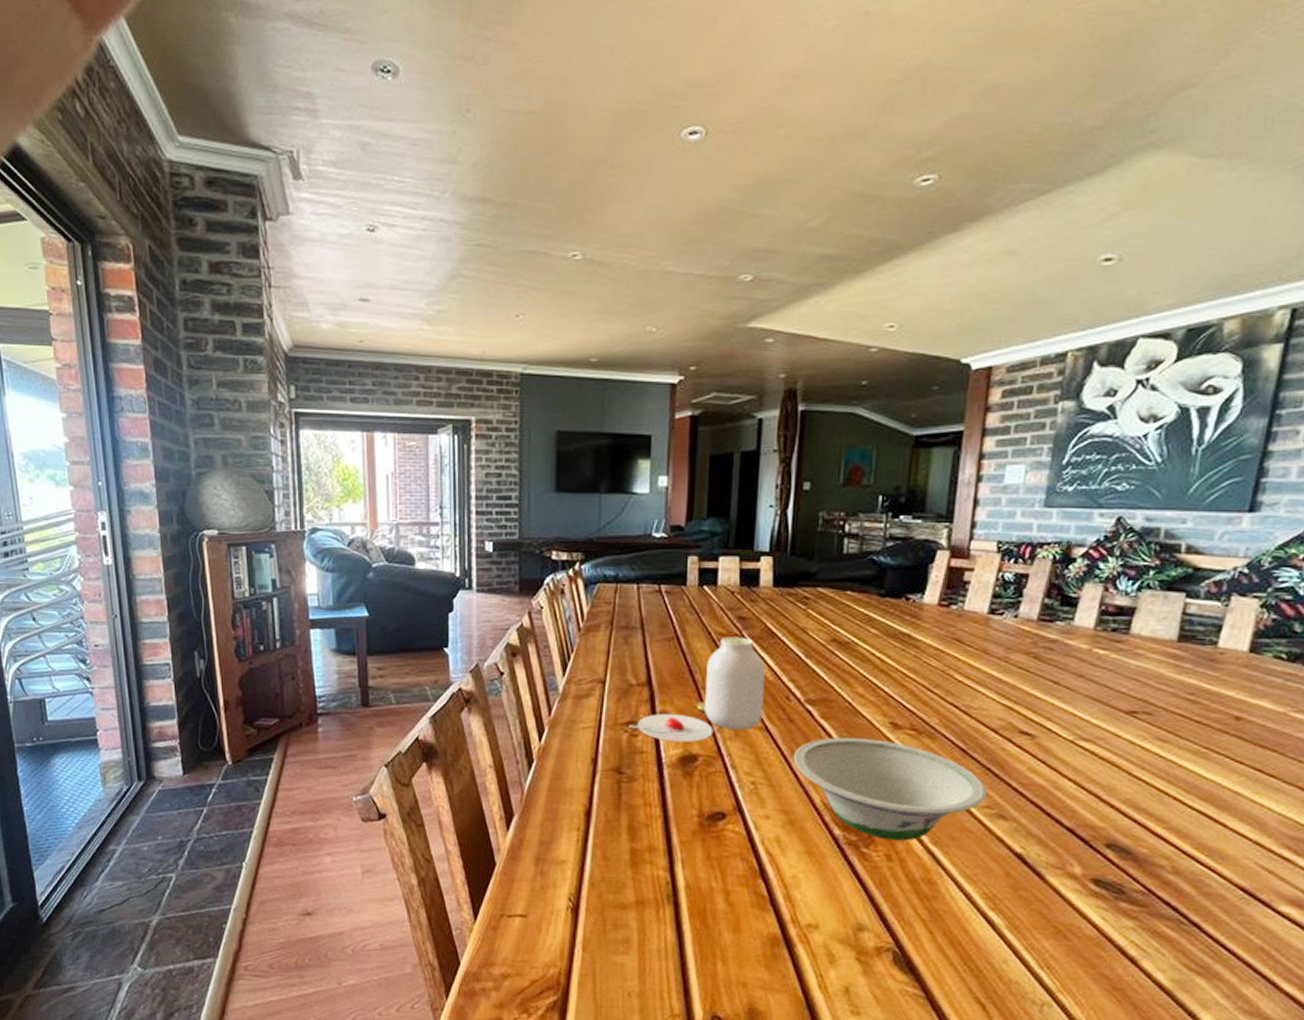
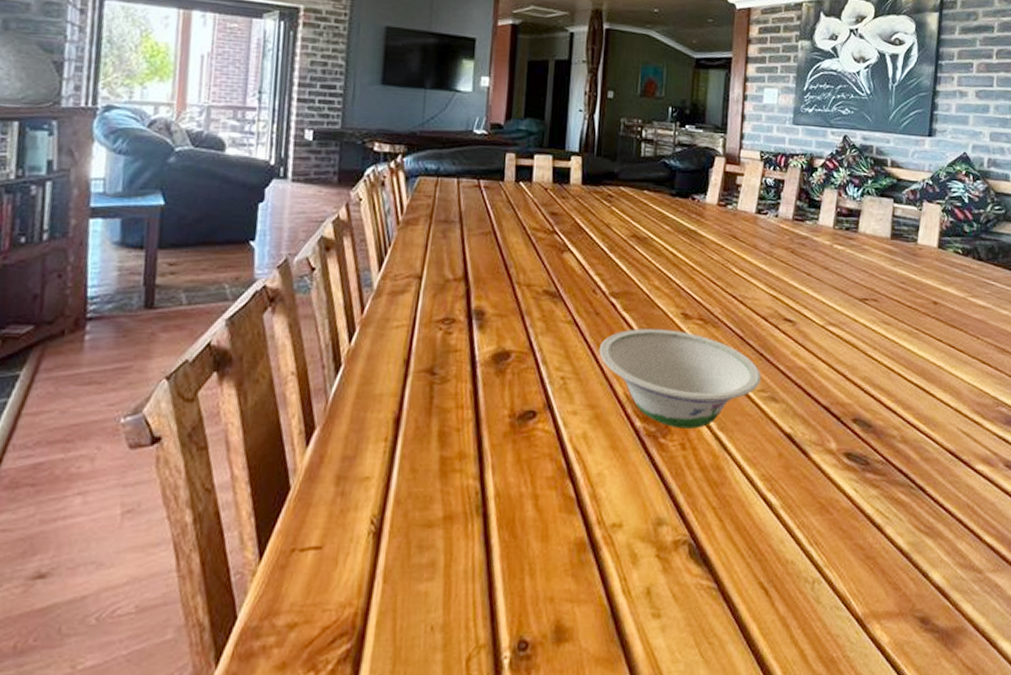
jar: present [629,636,766,742] -> none [443,231,575,338]

